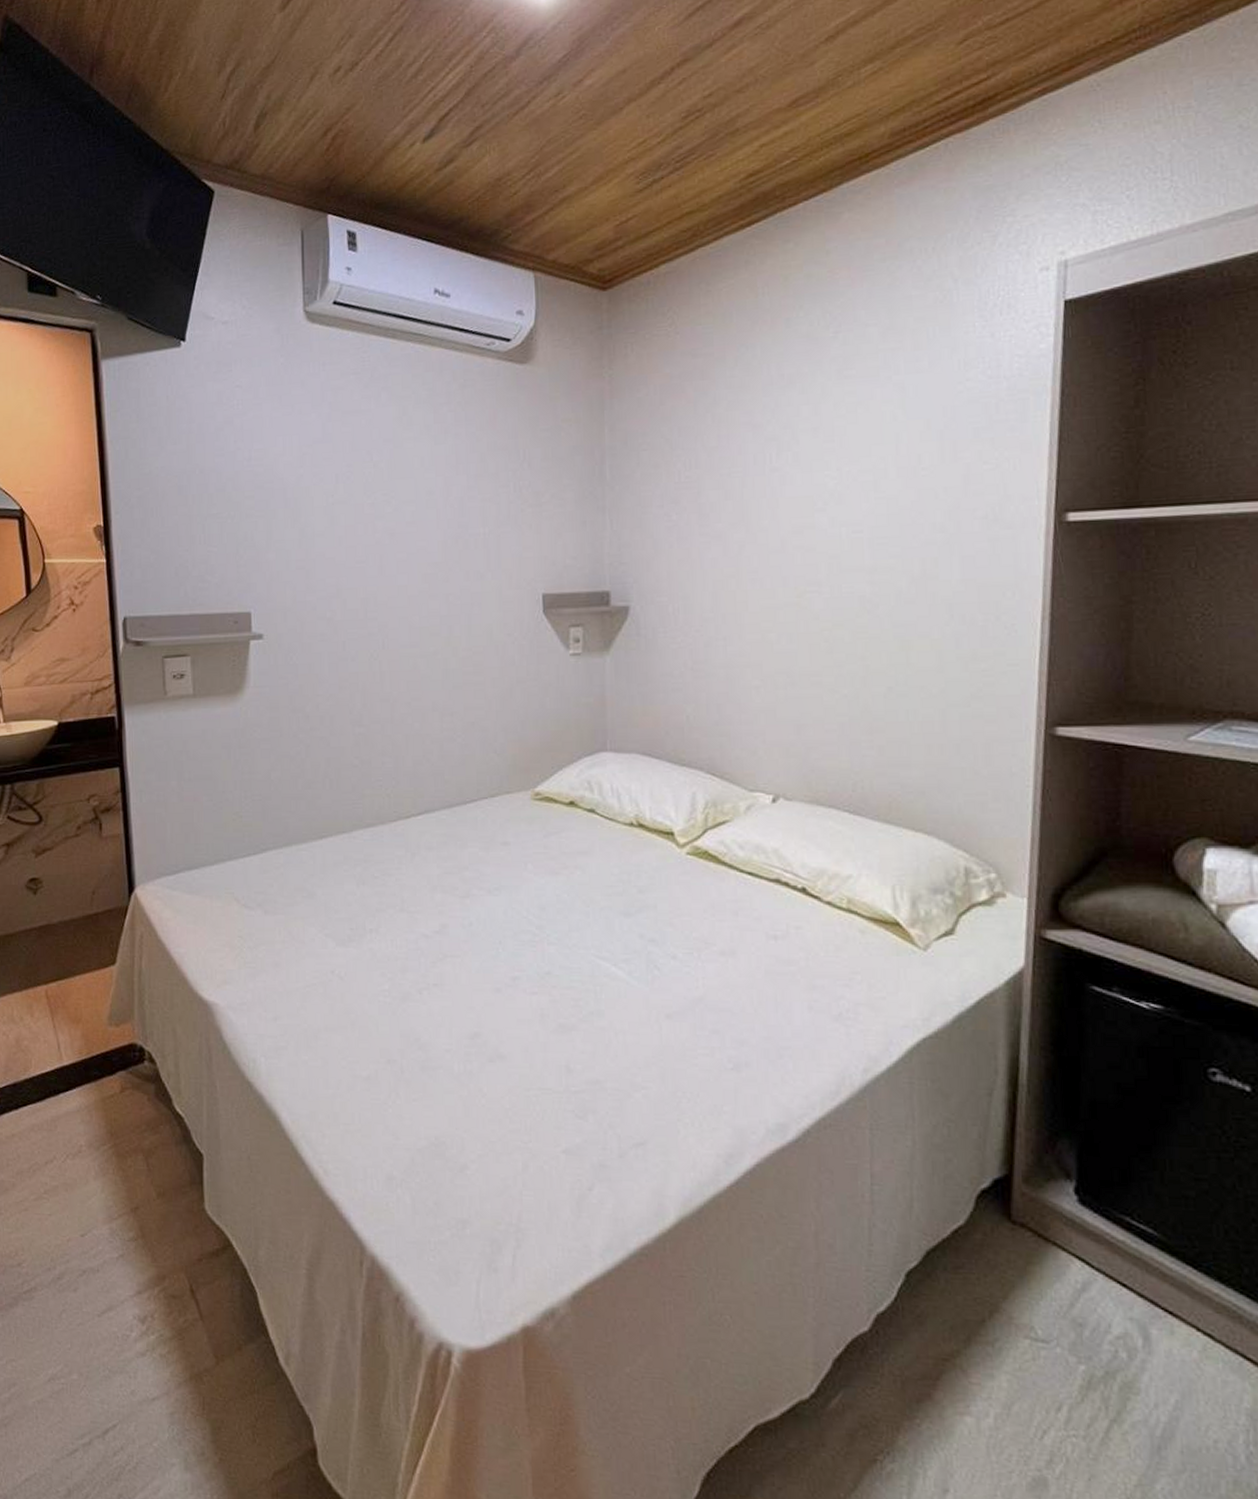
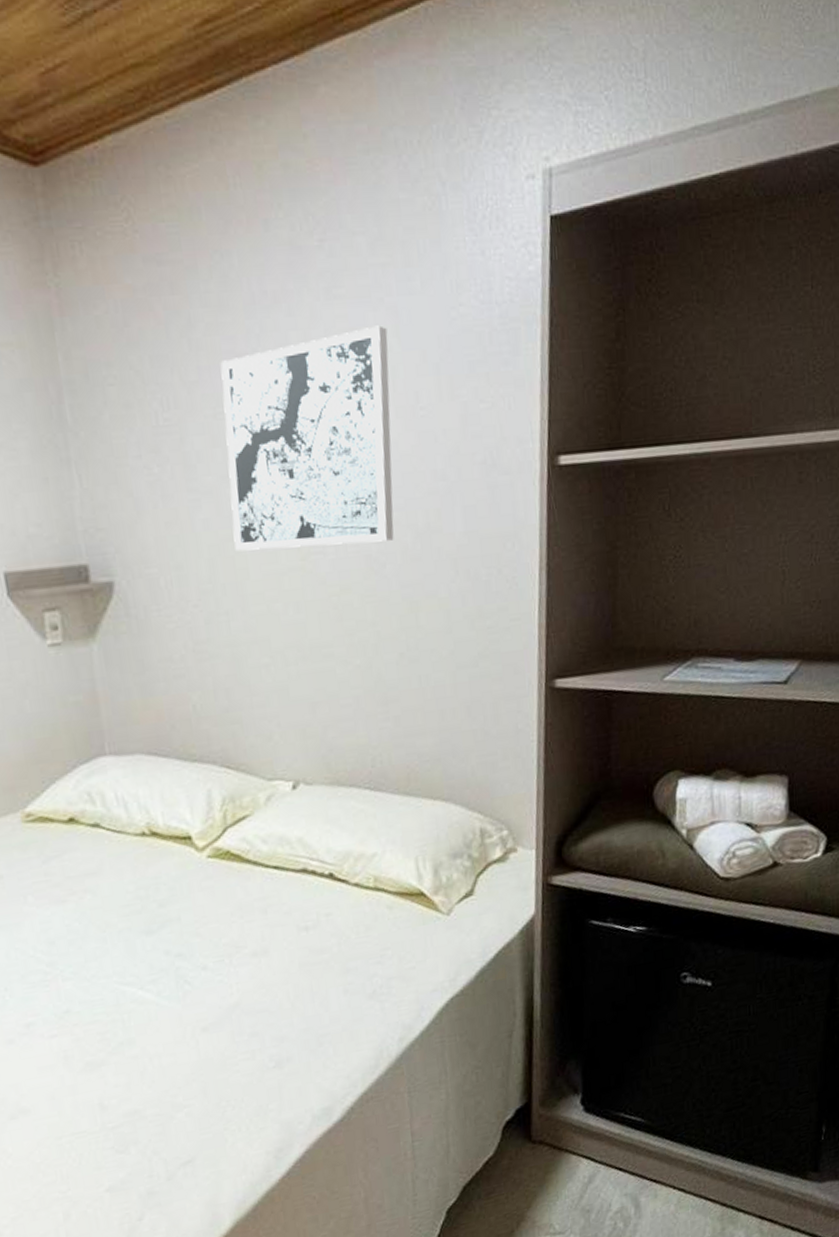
wall art: none [736,399,894,587] -> present [220,325,394,552]

